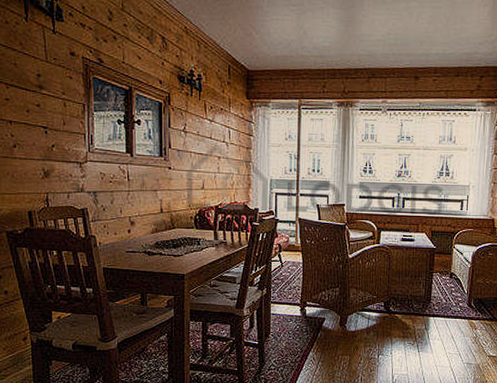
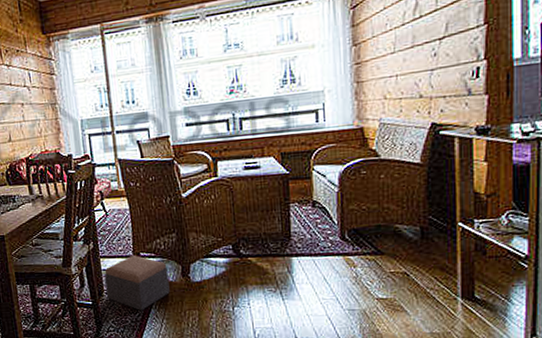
footstool: none [273,304,328,353] -> present [104,255,170,311]

